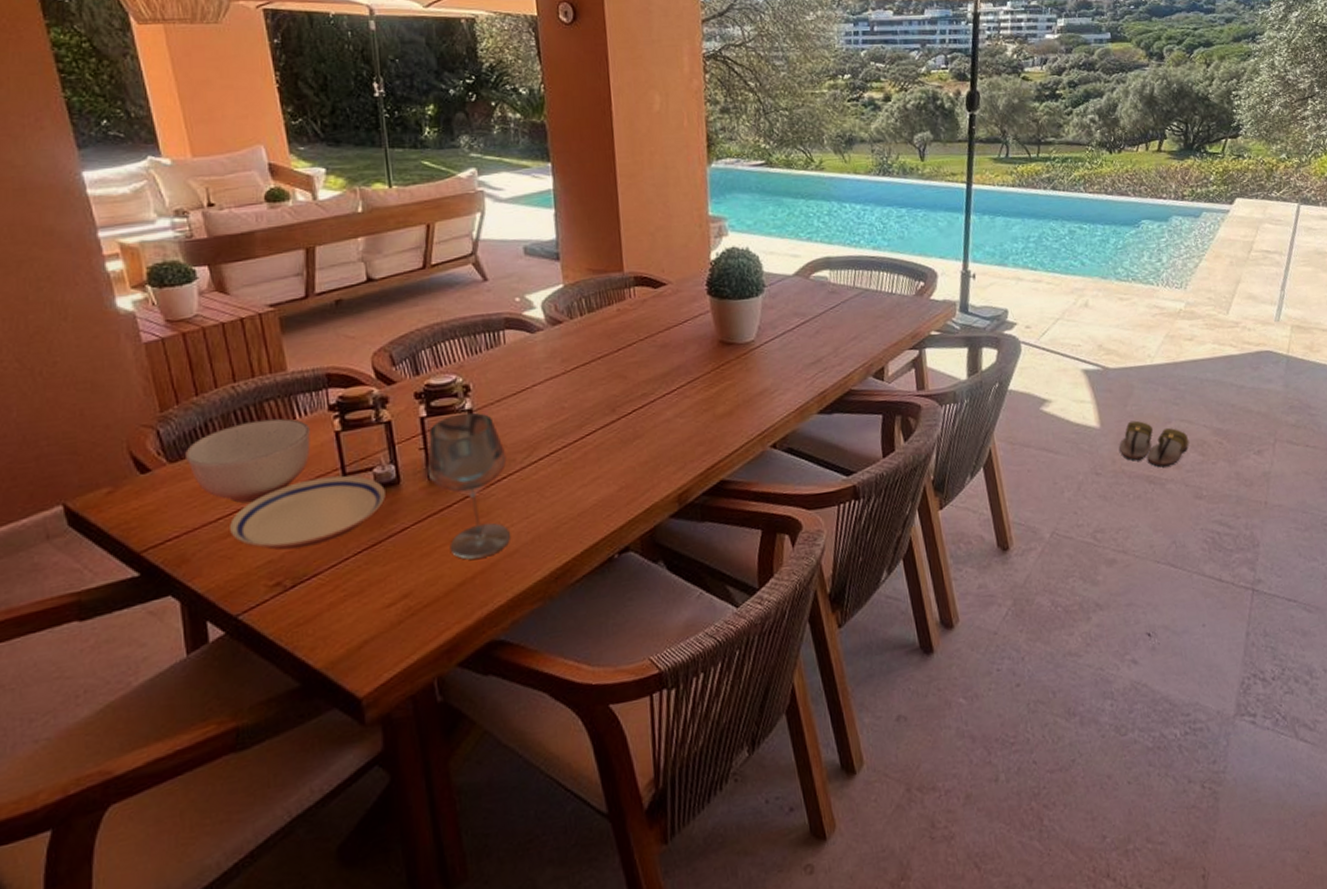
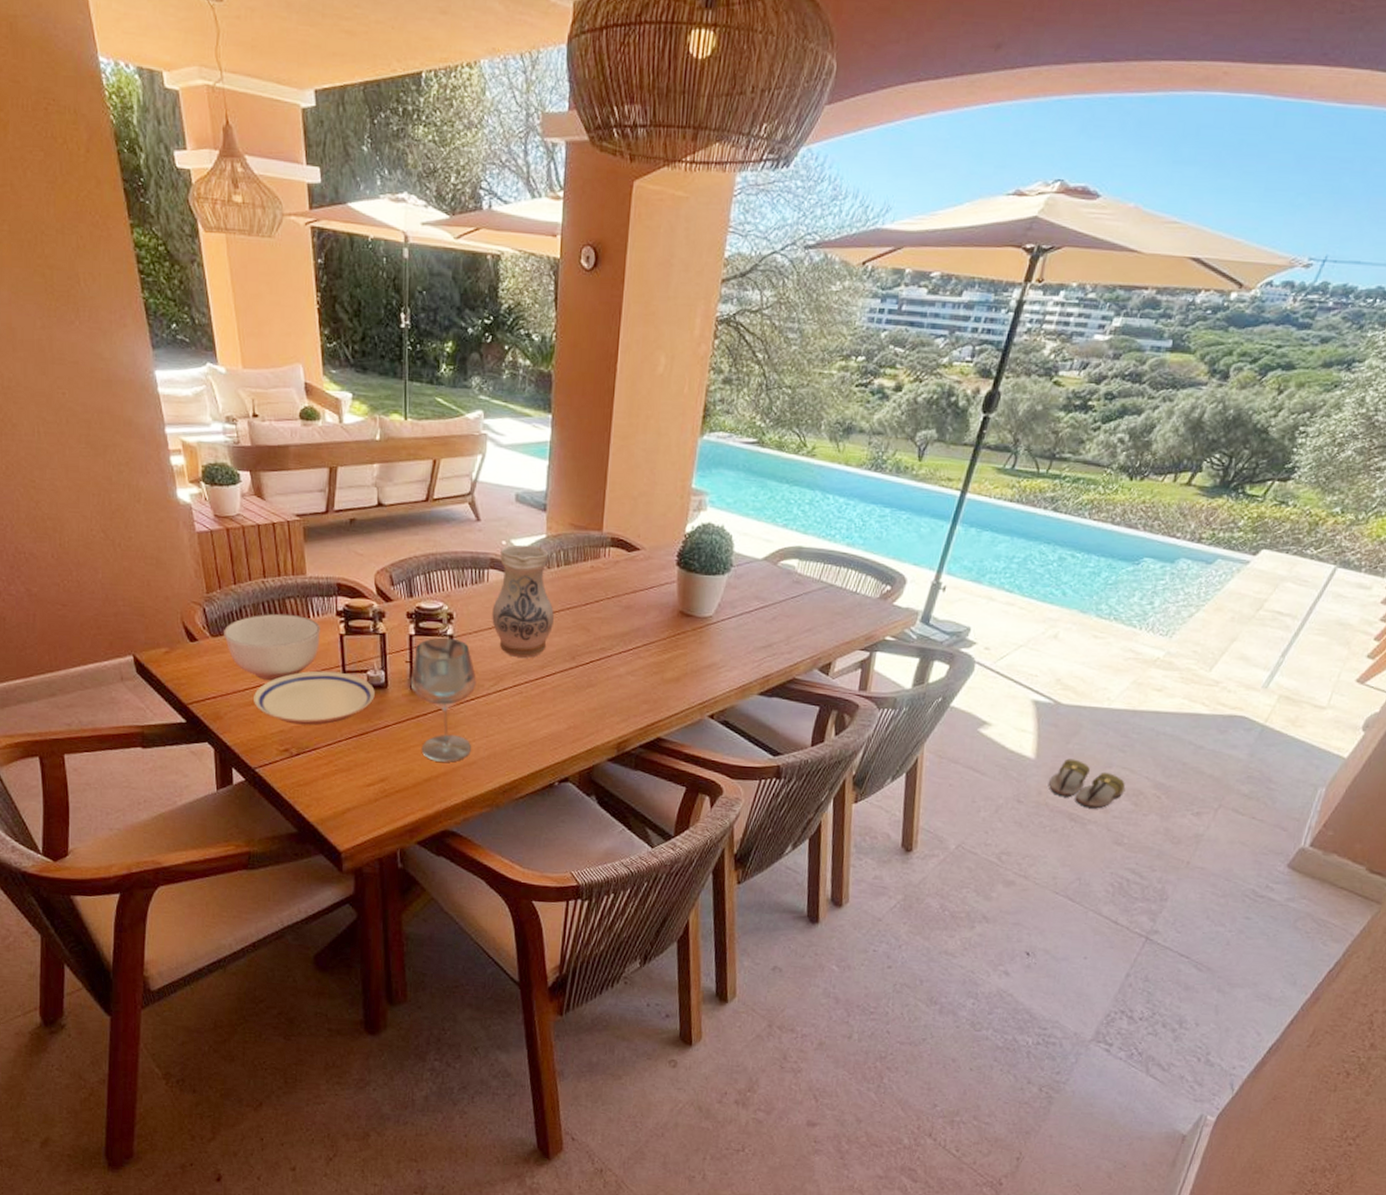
ceramic pitcher: none [514,297,586,421] -> present [492,544,554,658]

